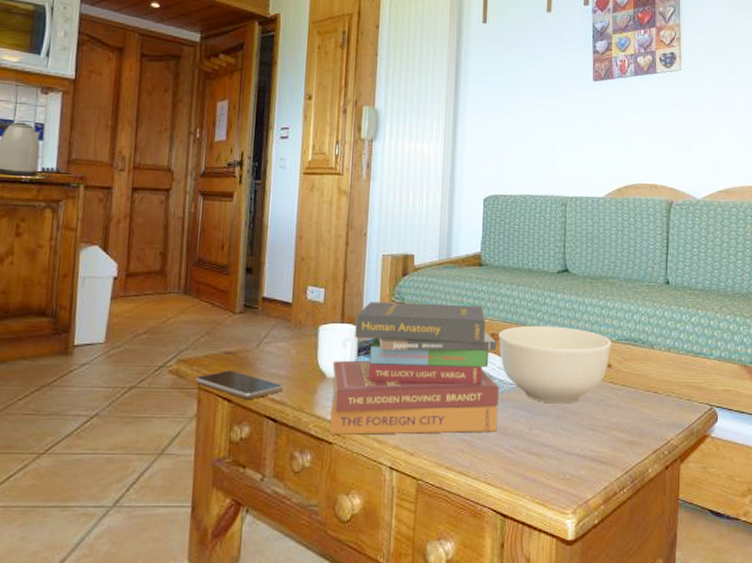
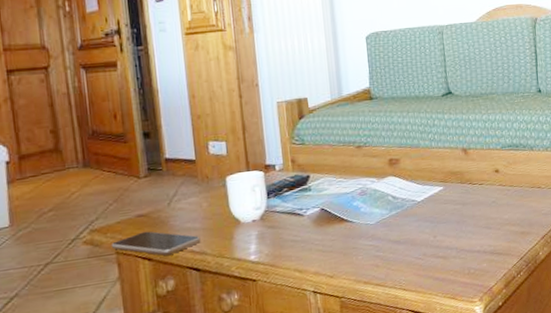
books: present [329,301,500,435] -> none [244,136,406,273]
bowl: present [498,325,612,404] -> none [395,143,498,212]

